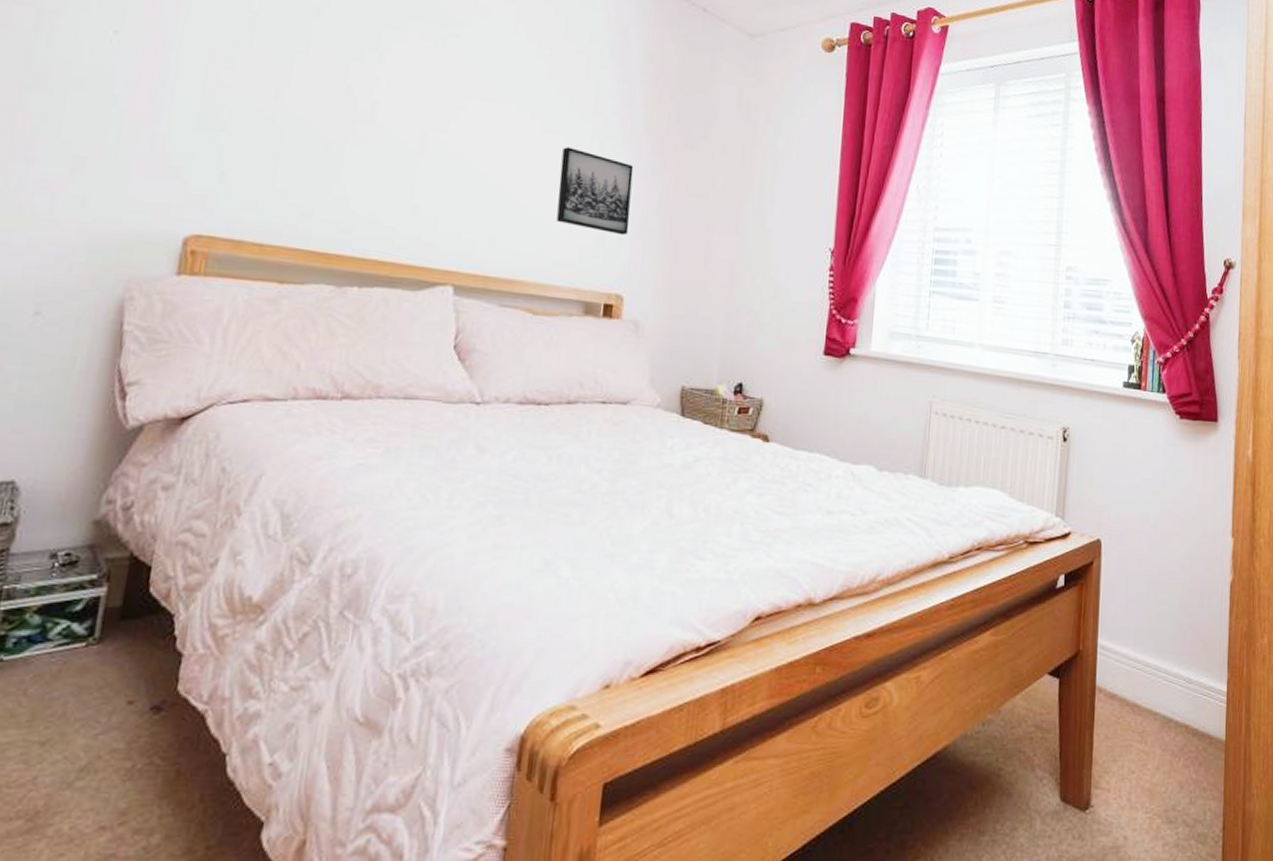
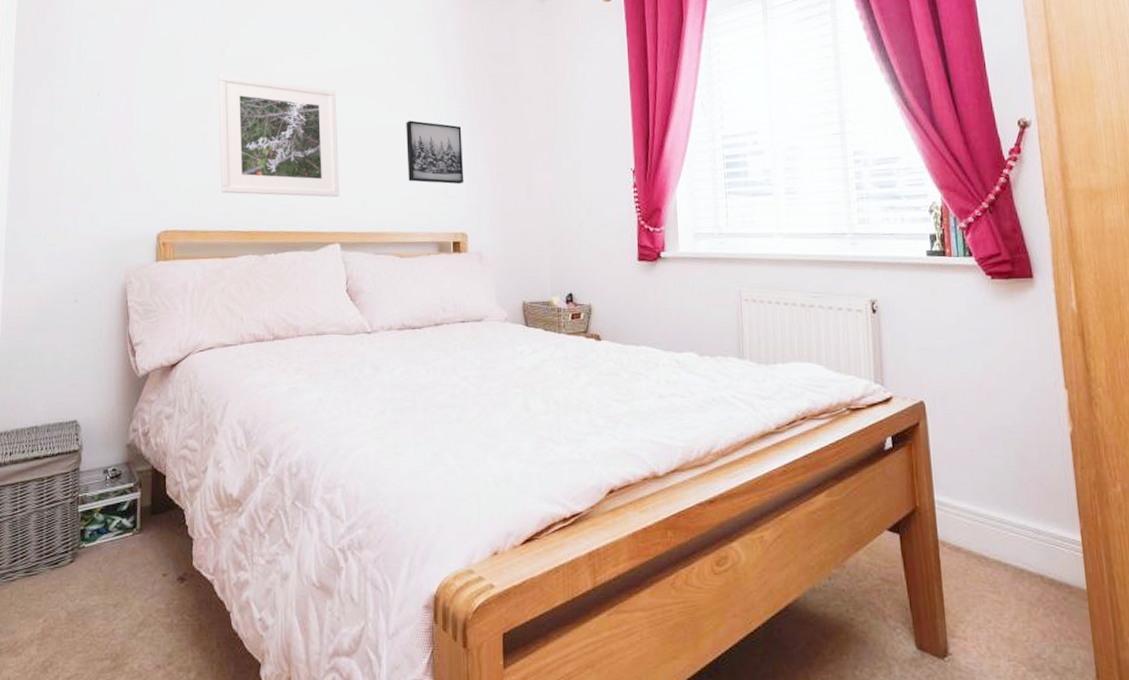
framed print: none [290,41,474,227] -> present [218,75,339,197]

